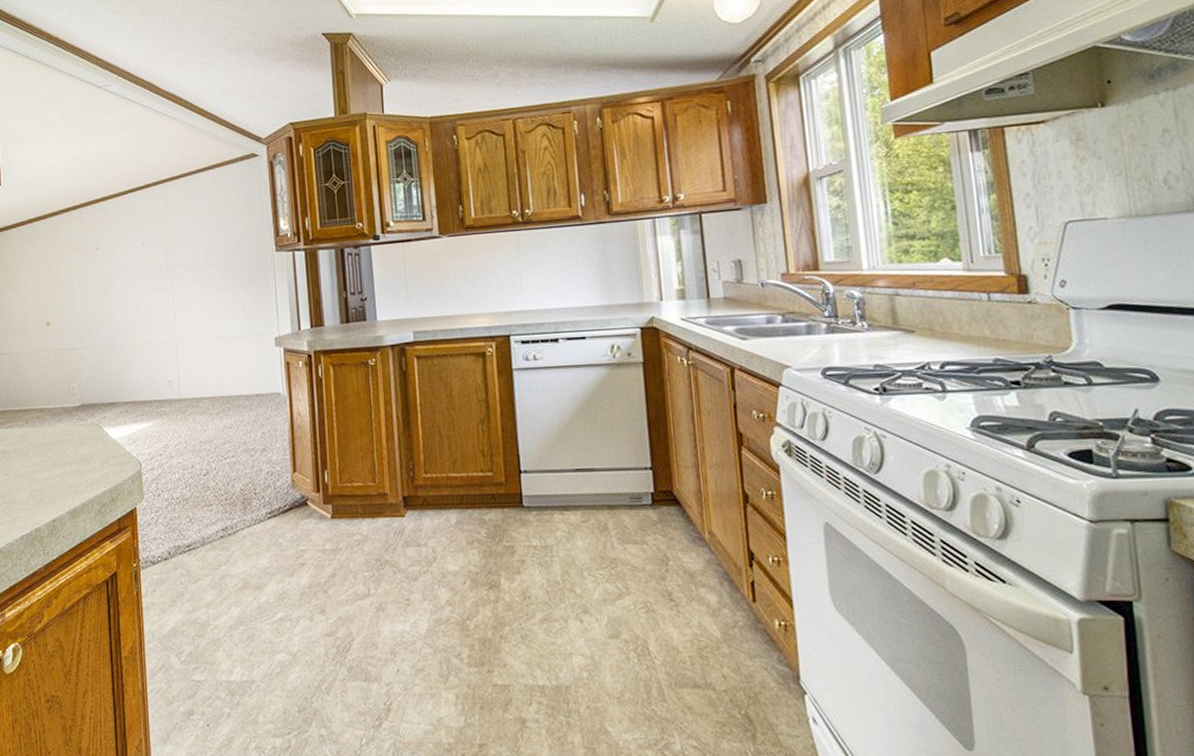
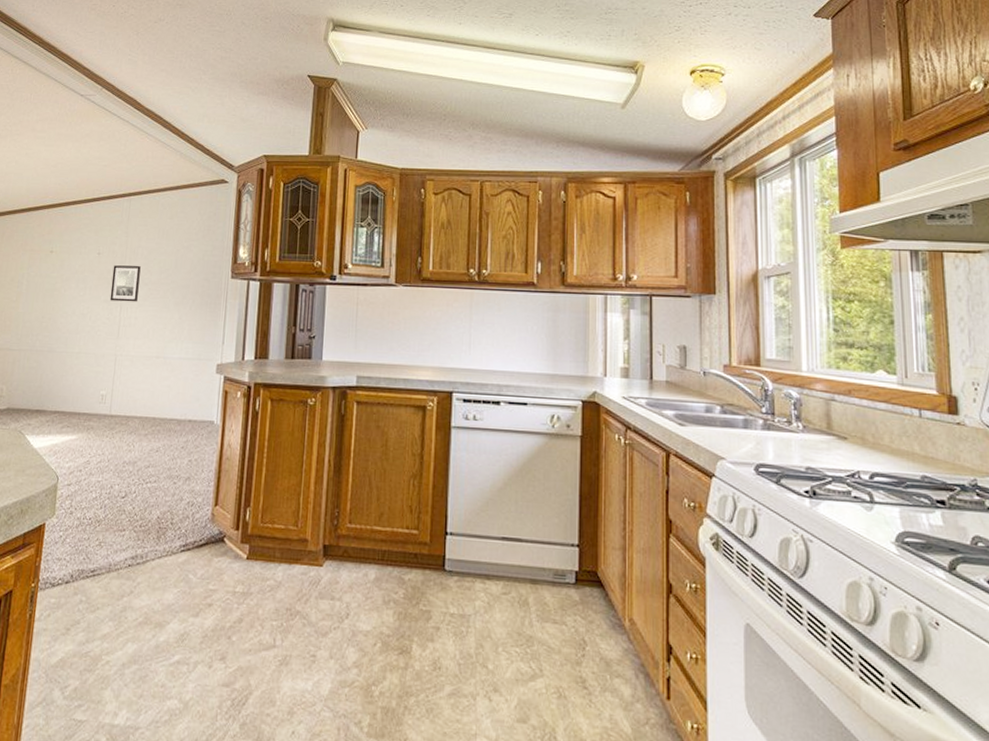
wall art: none [159,251,188,289] -> present [110,265,141,302]

